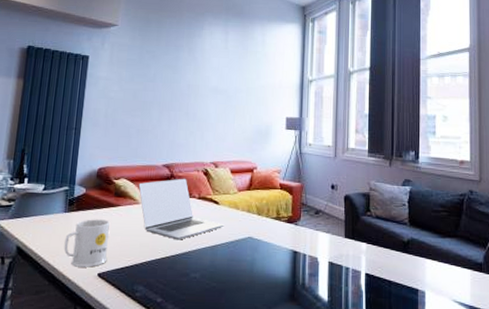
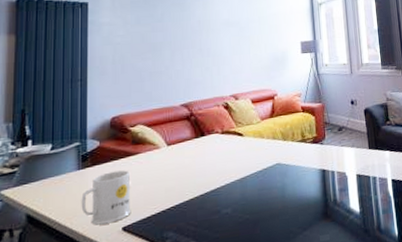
laptop: present [138,178,224,240] -> none [157,115,251,179]

